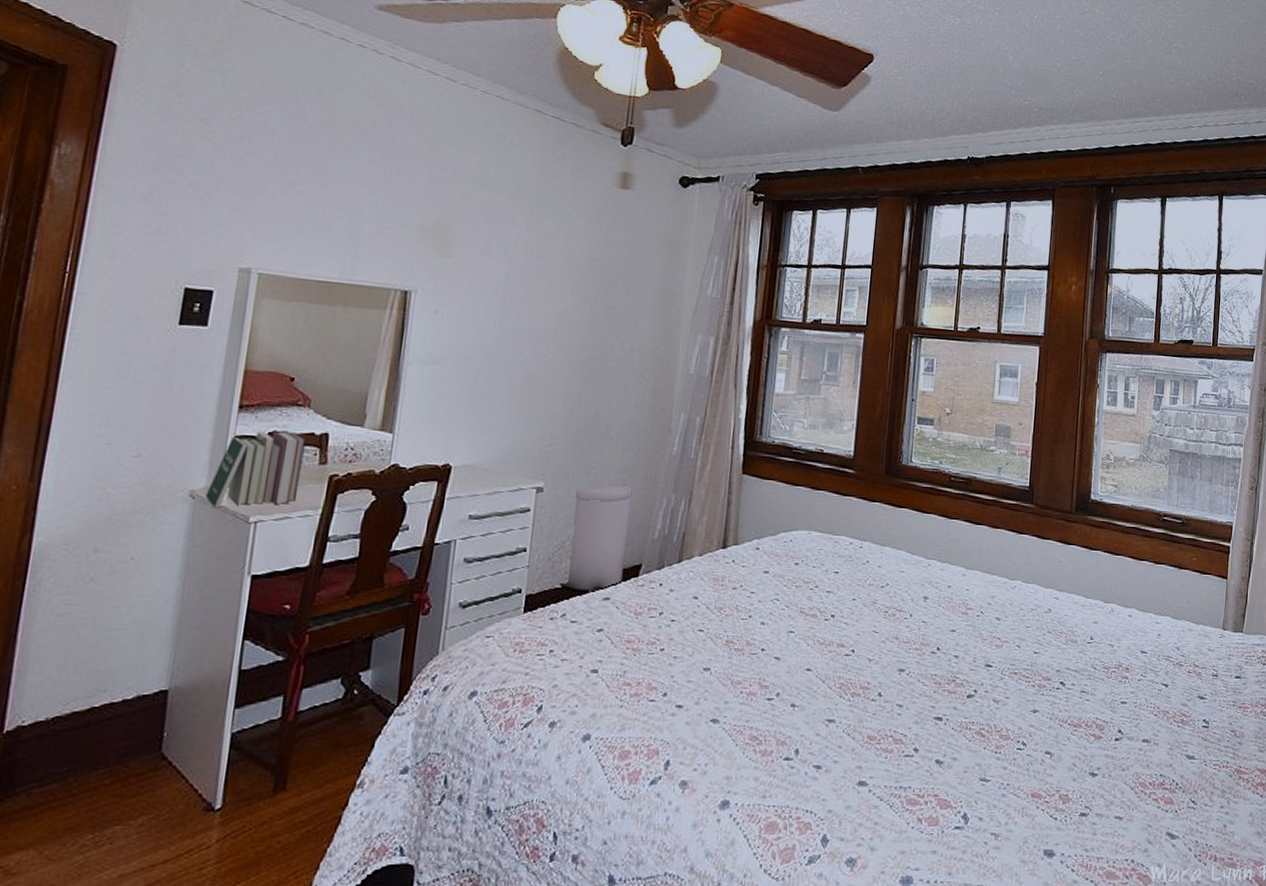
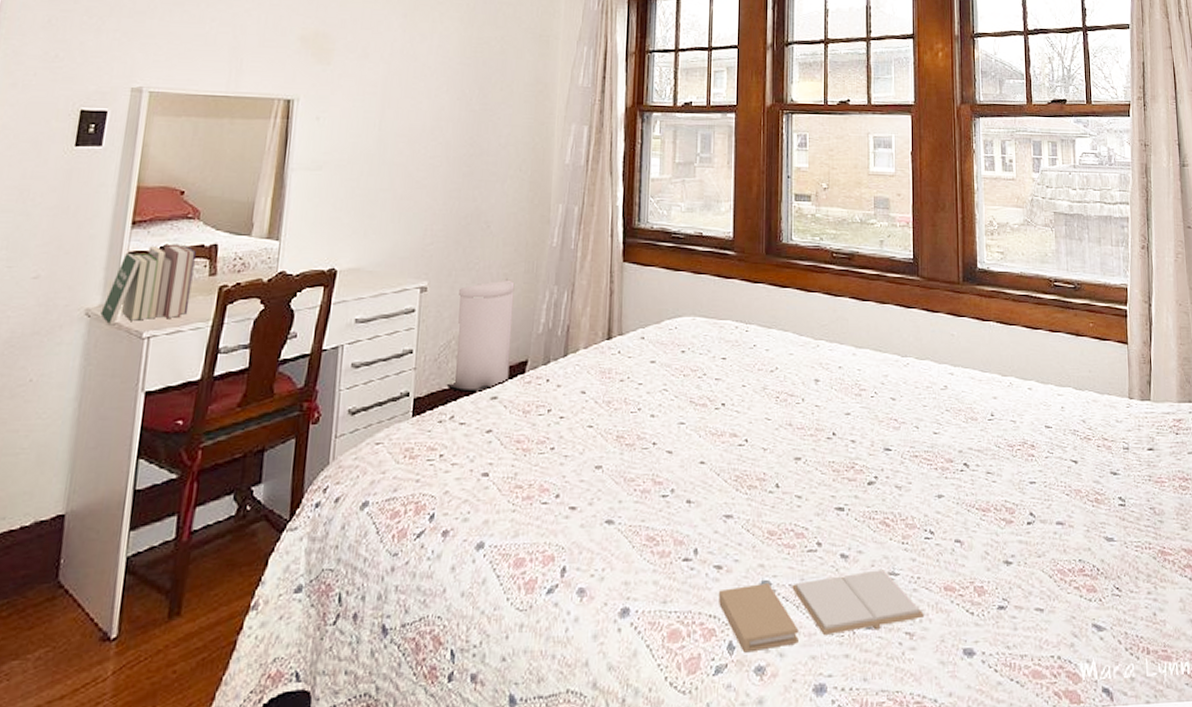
book: none [816,776,1010,846] -> present [719,570,924,653]

